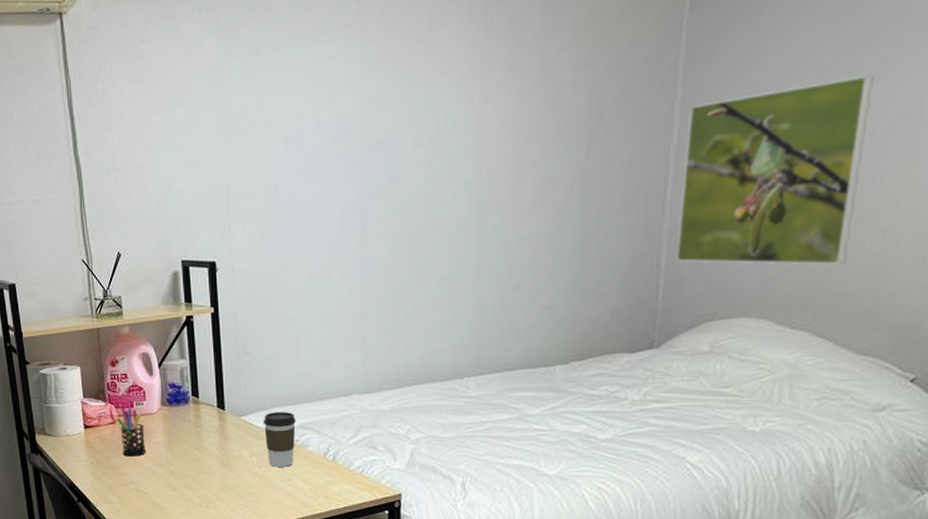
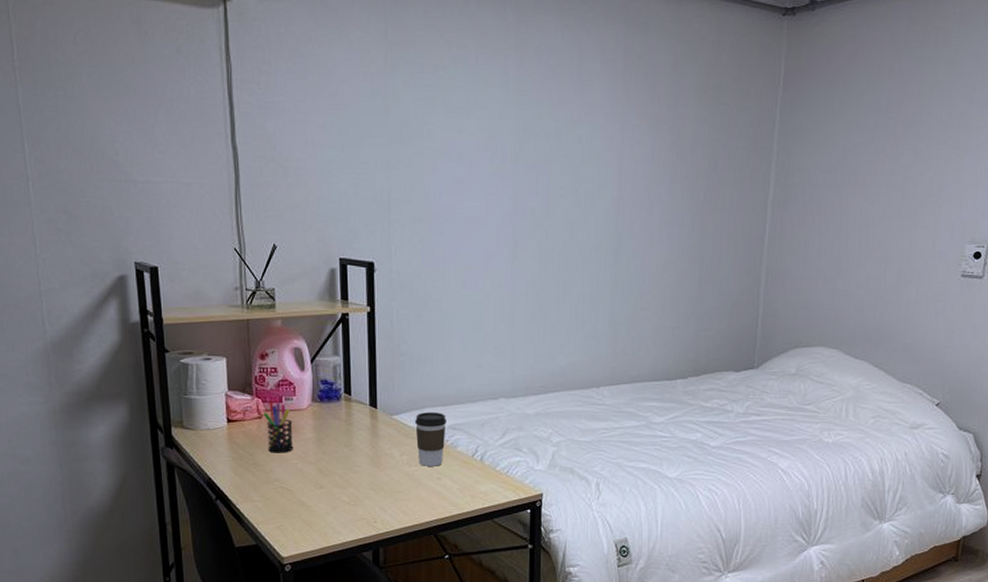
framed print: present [675,75,874,265] -> none [771,161,910,309]

